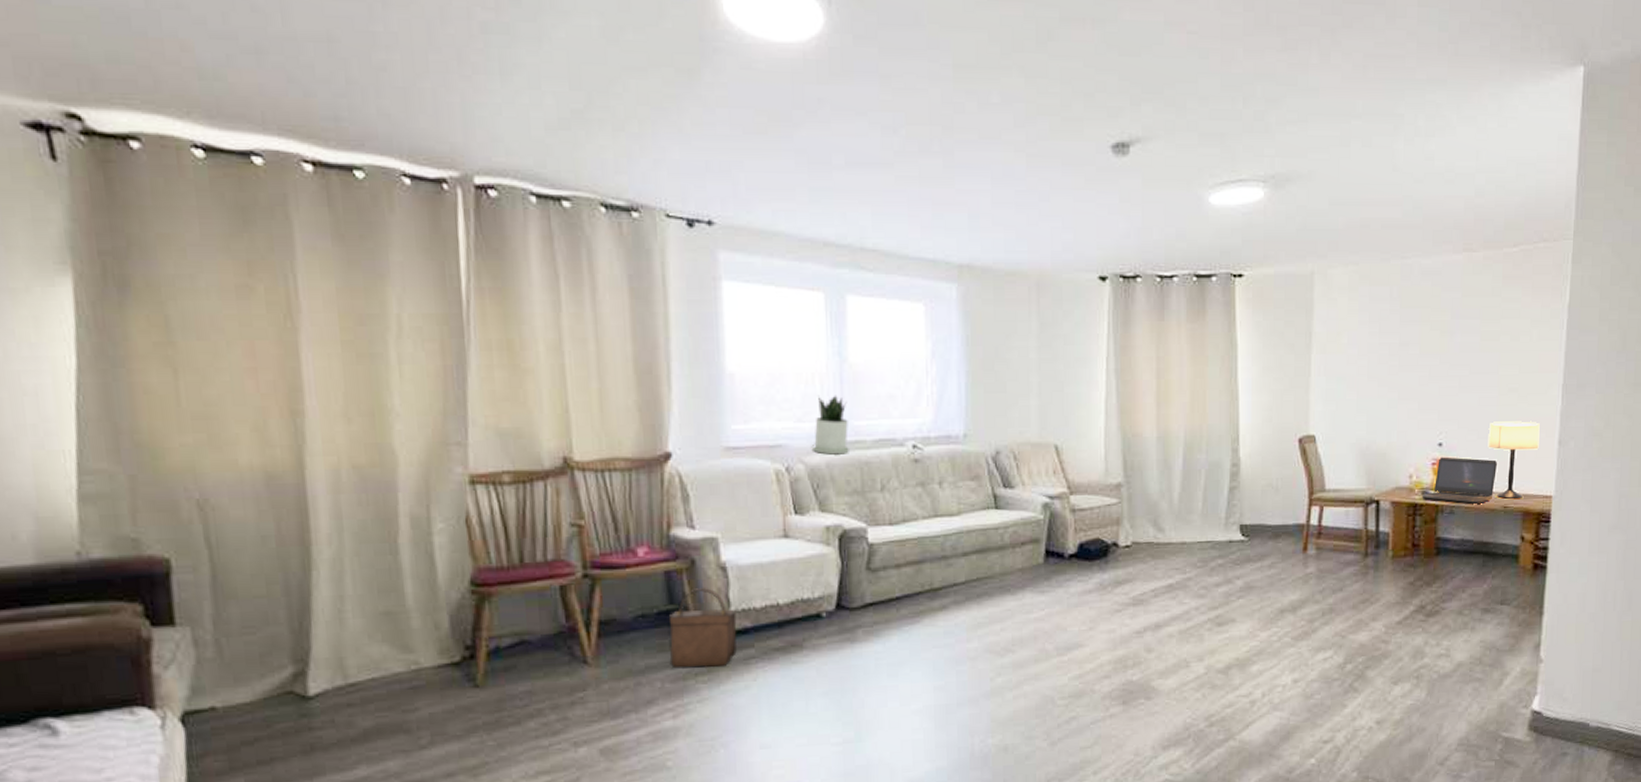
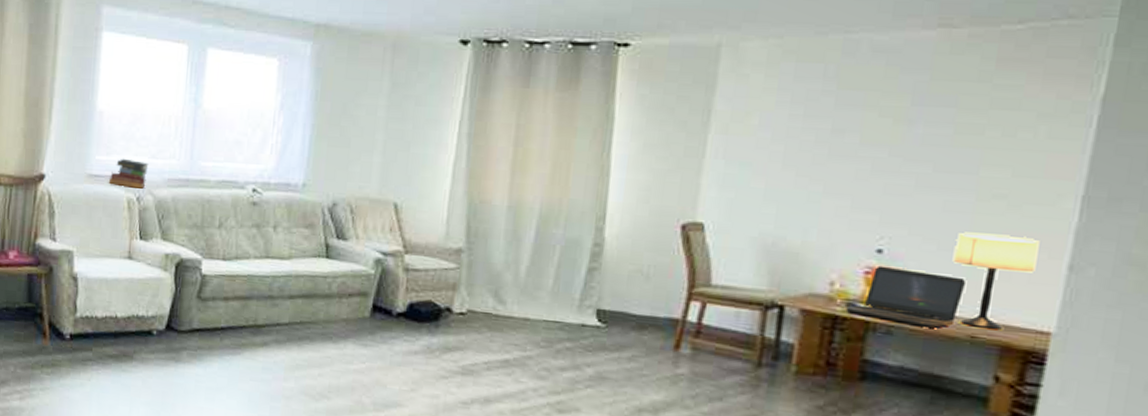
handbag: present [668,588,738,669] -> none [23,292,81,363]
books: none [751,425,795,459] -> present [109,158,149,190]
planter: present [811,395,851,455] -> none [161,136,197,191]

